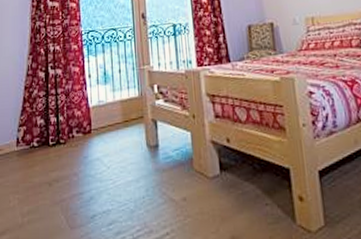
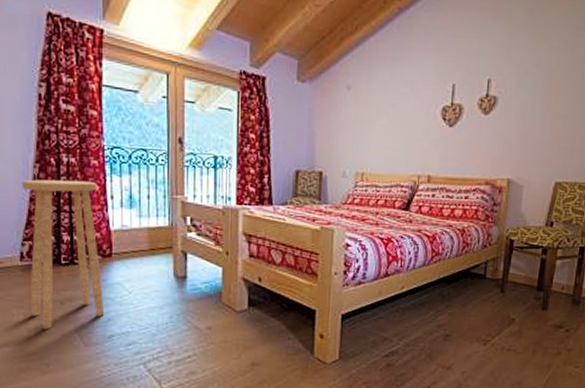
stool: none [19,64,86,213] -> present [22,179,103,329]

